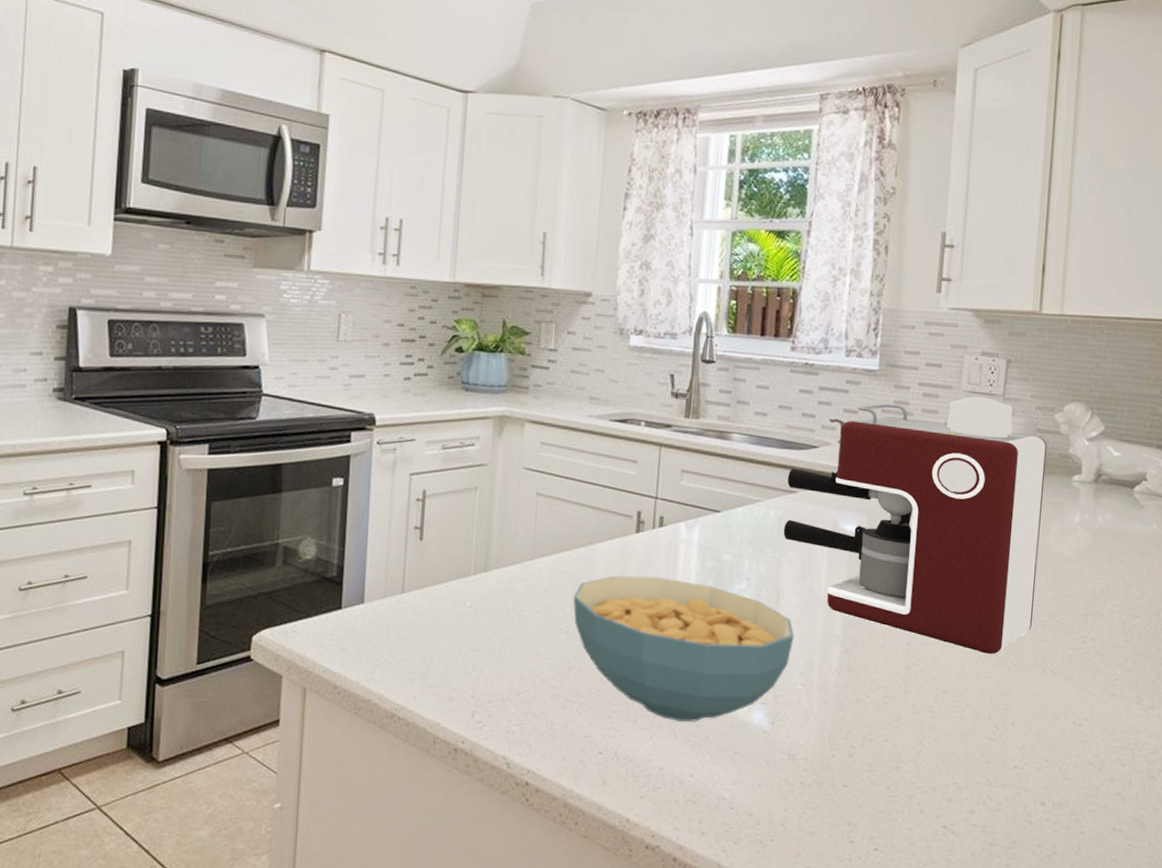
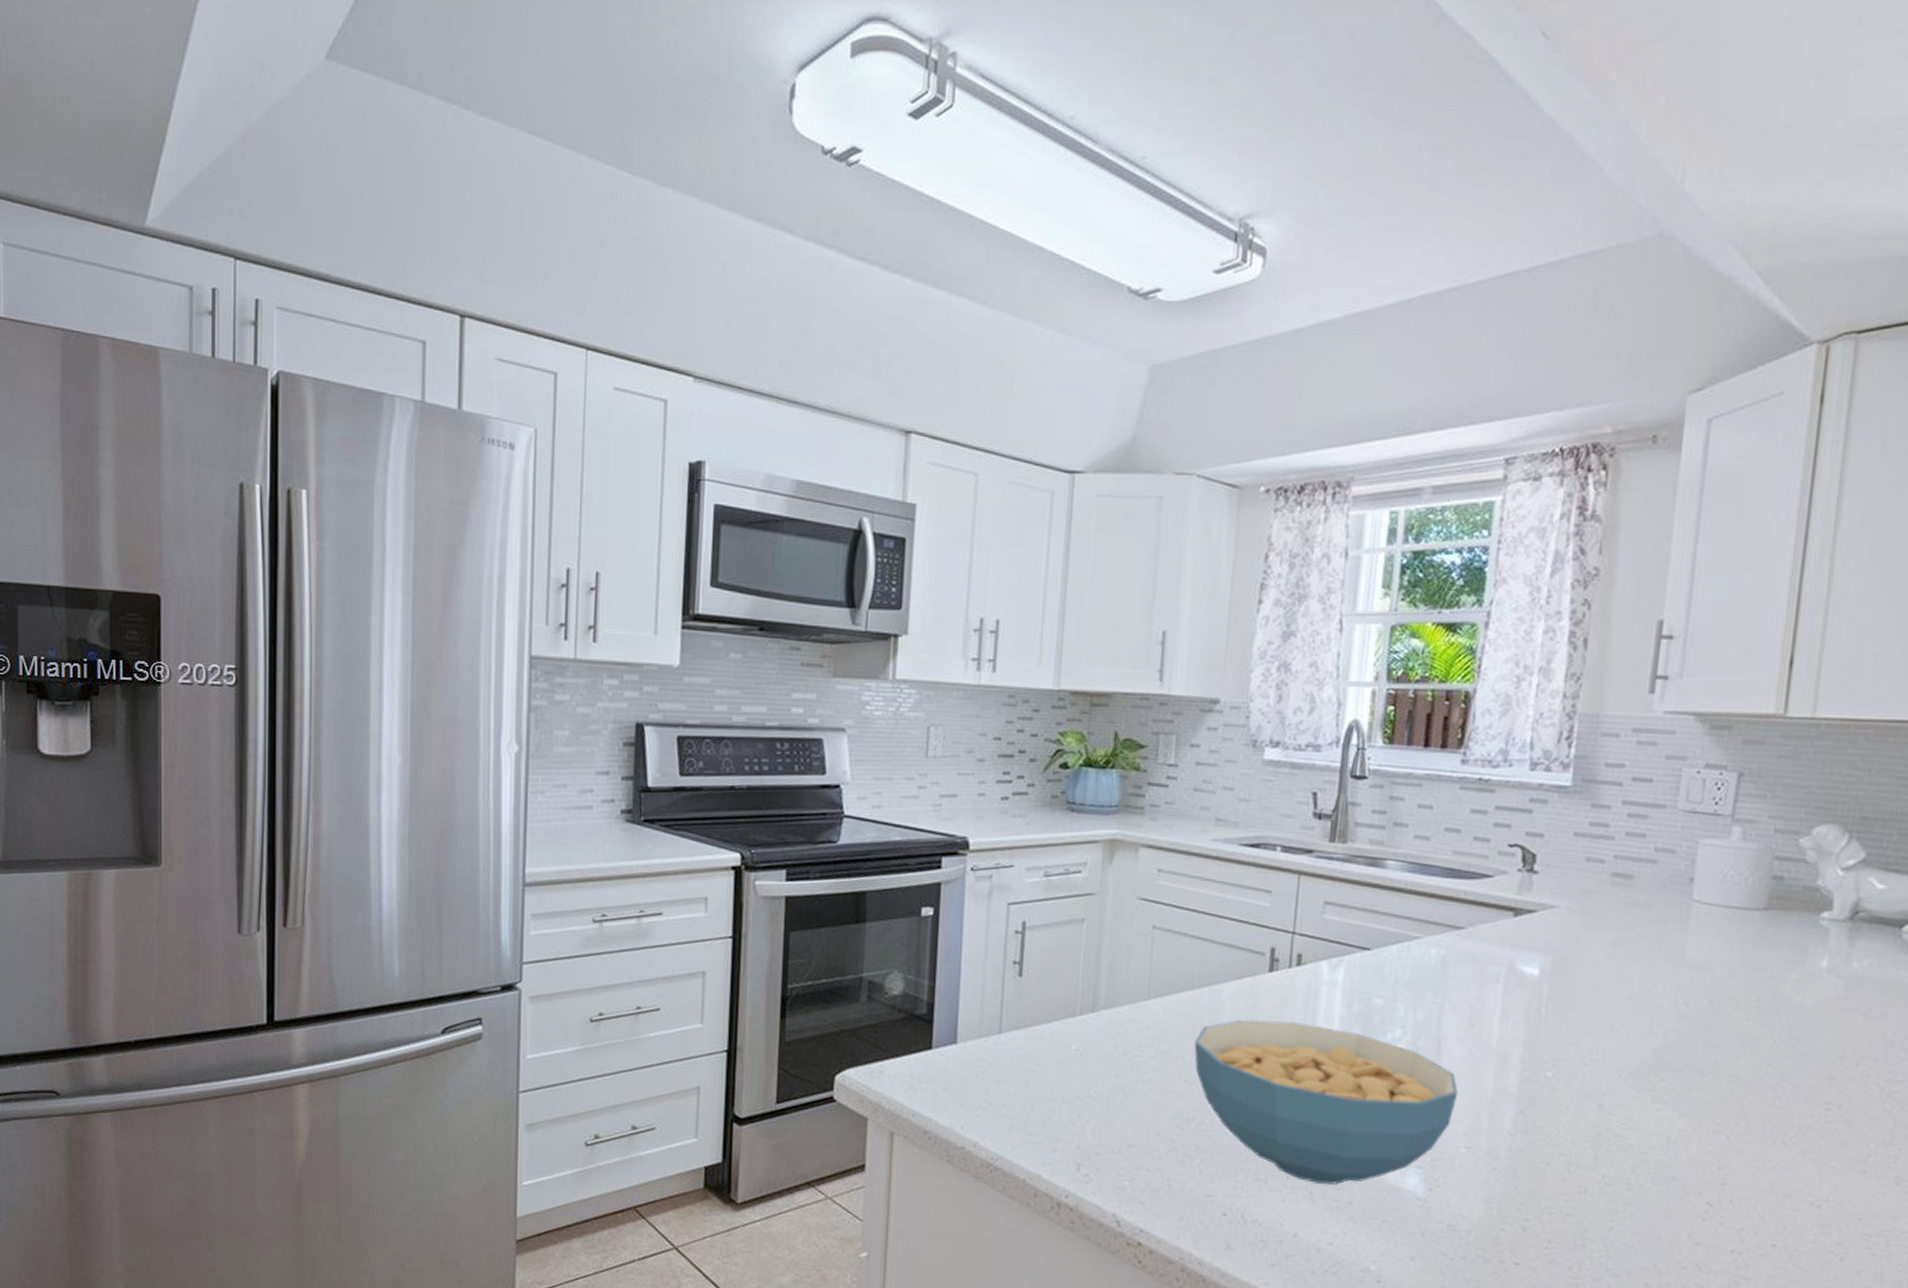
coffee maker: present [783,396,1047,655] -> none [1447,817,1788,1121]

